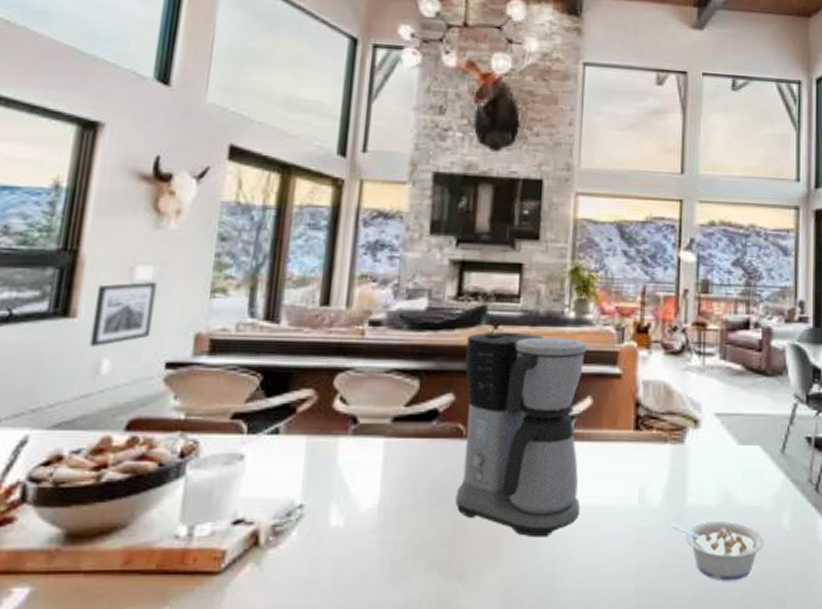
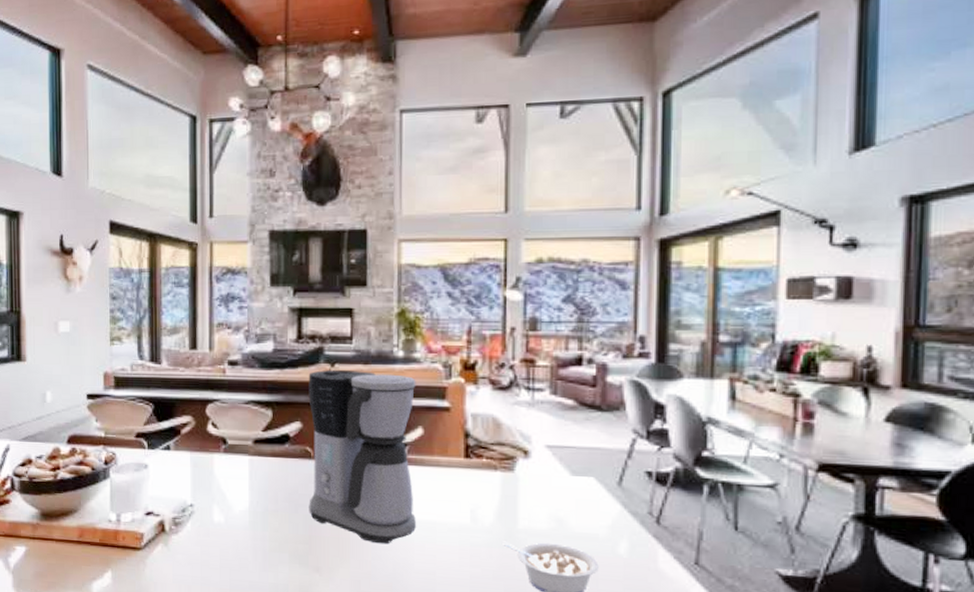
wall art: present [89,281,158,347] -> none [36,333,74,383]

